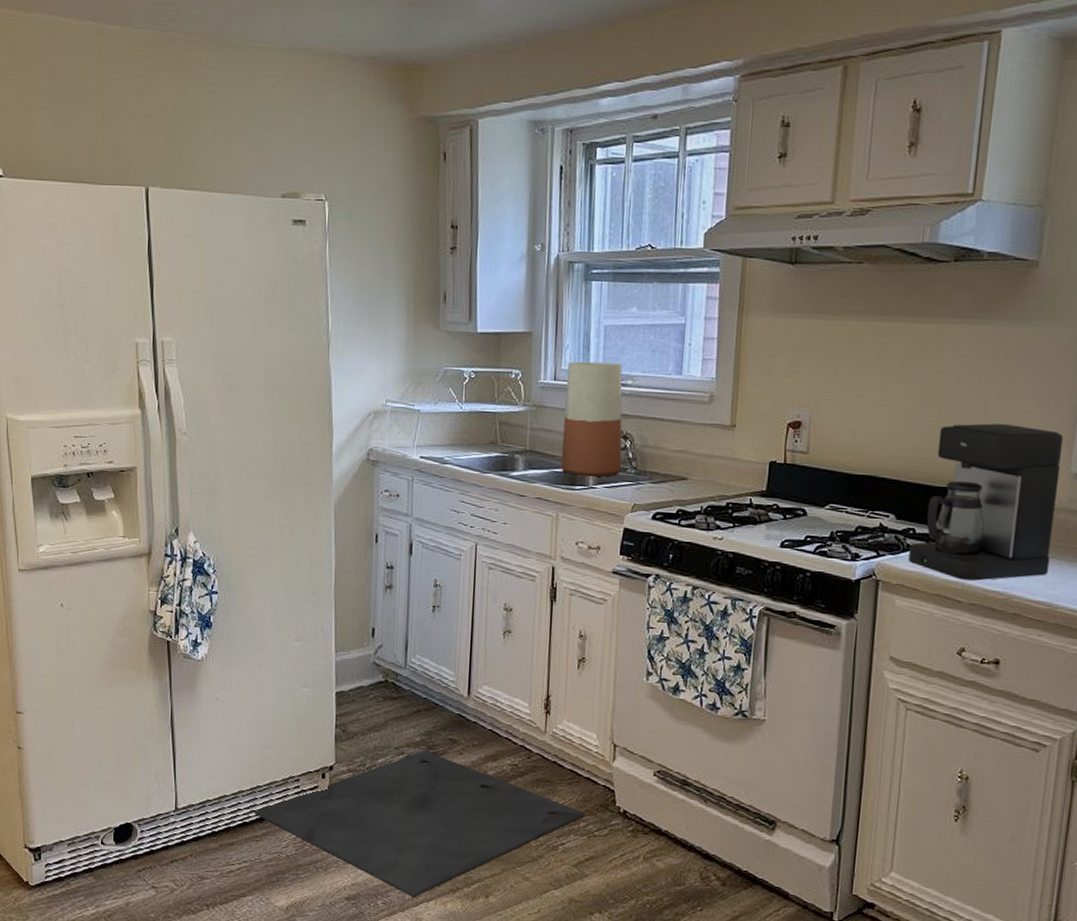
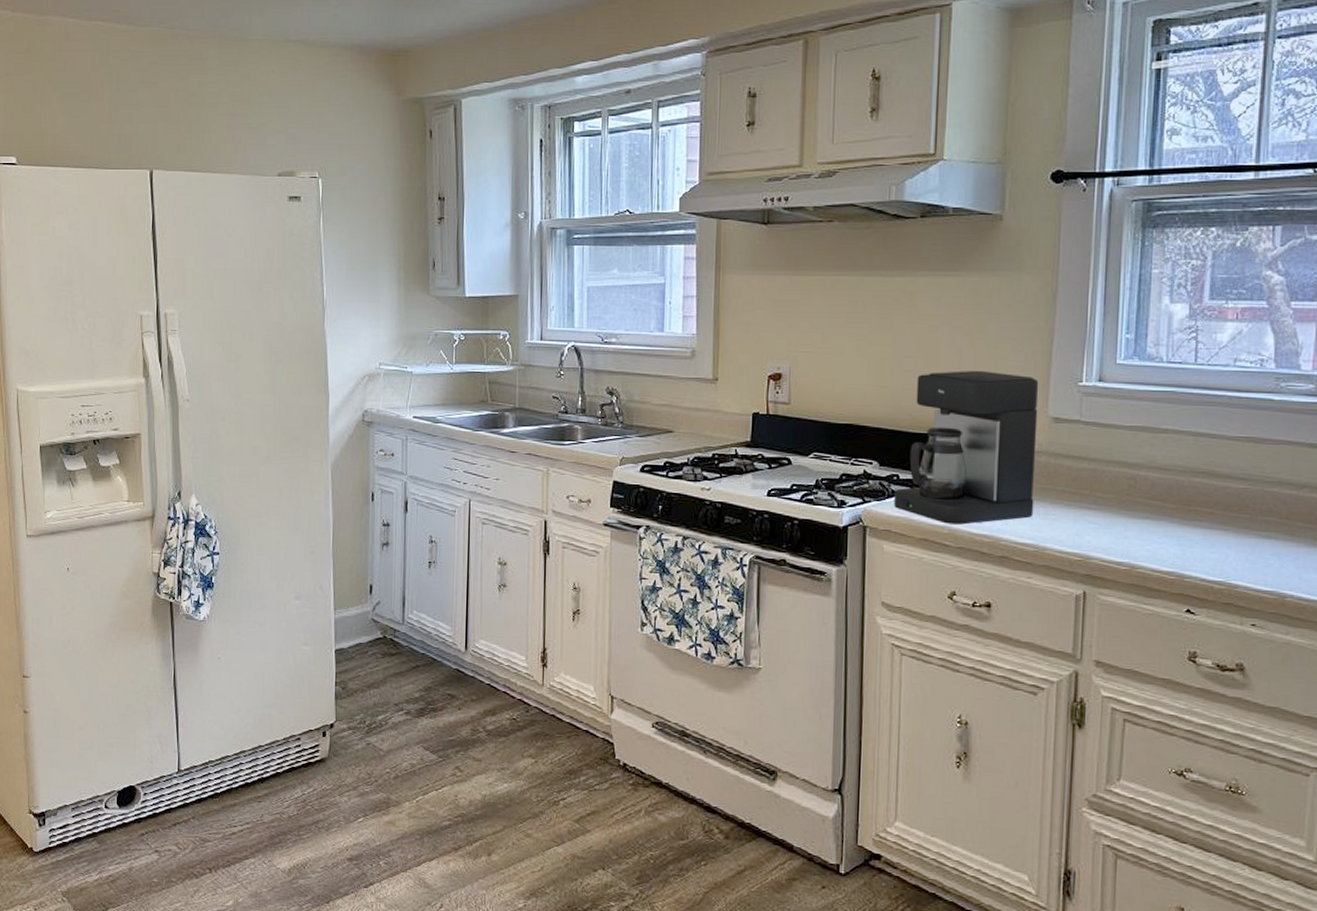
door mat: present [254,751,586,898] -> none [256,706,586,857]
vase: present [561,361,623,477] -> none [550,321,609,432]

